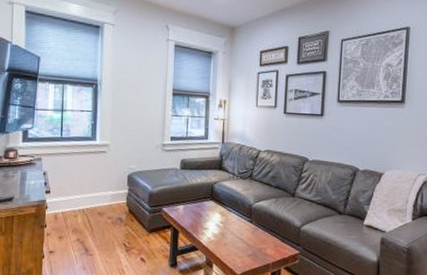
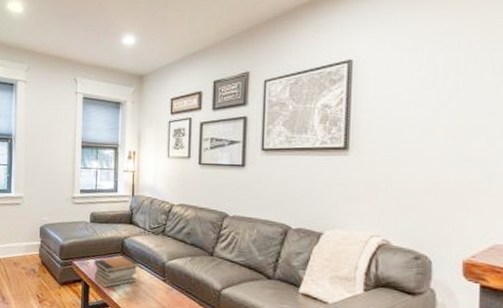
book stack: none [183,199,227,232] -> present [94,255,139,288]

